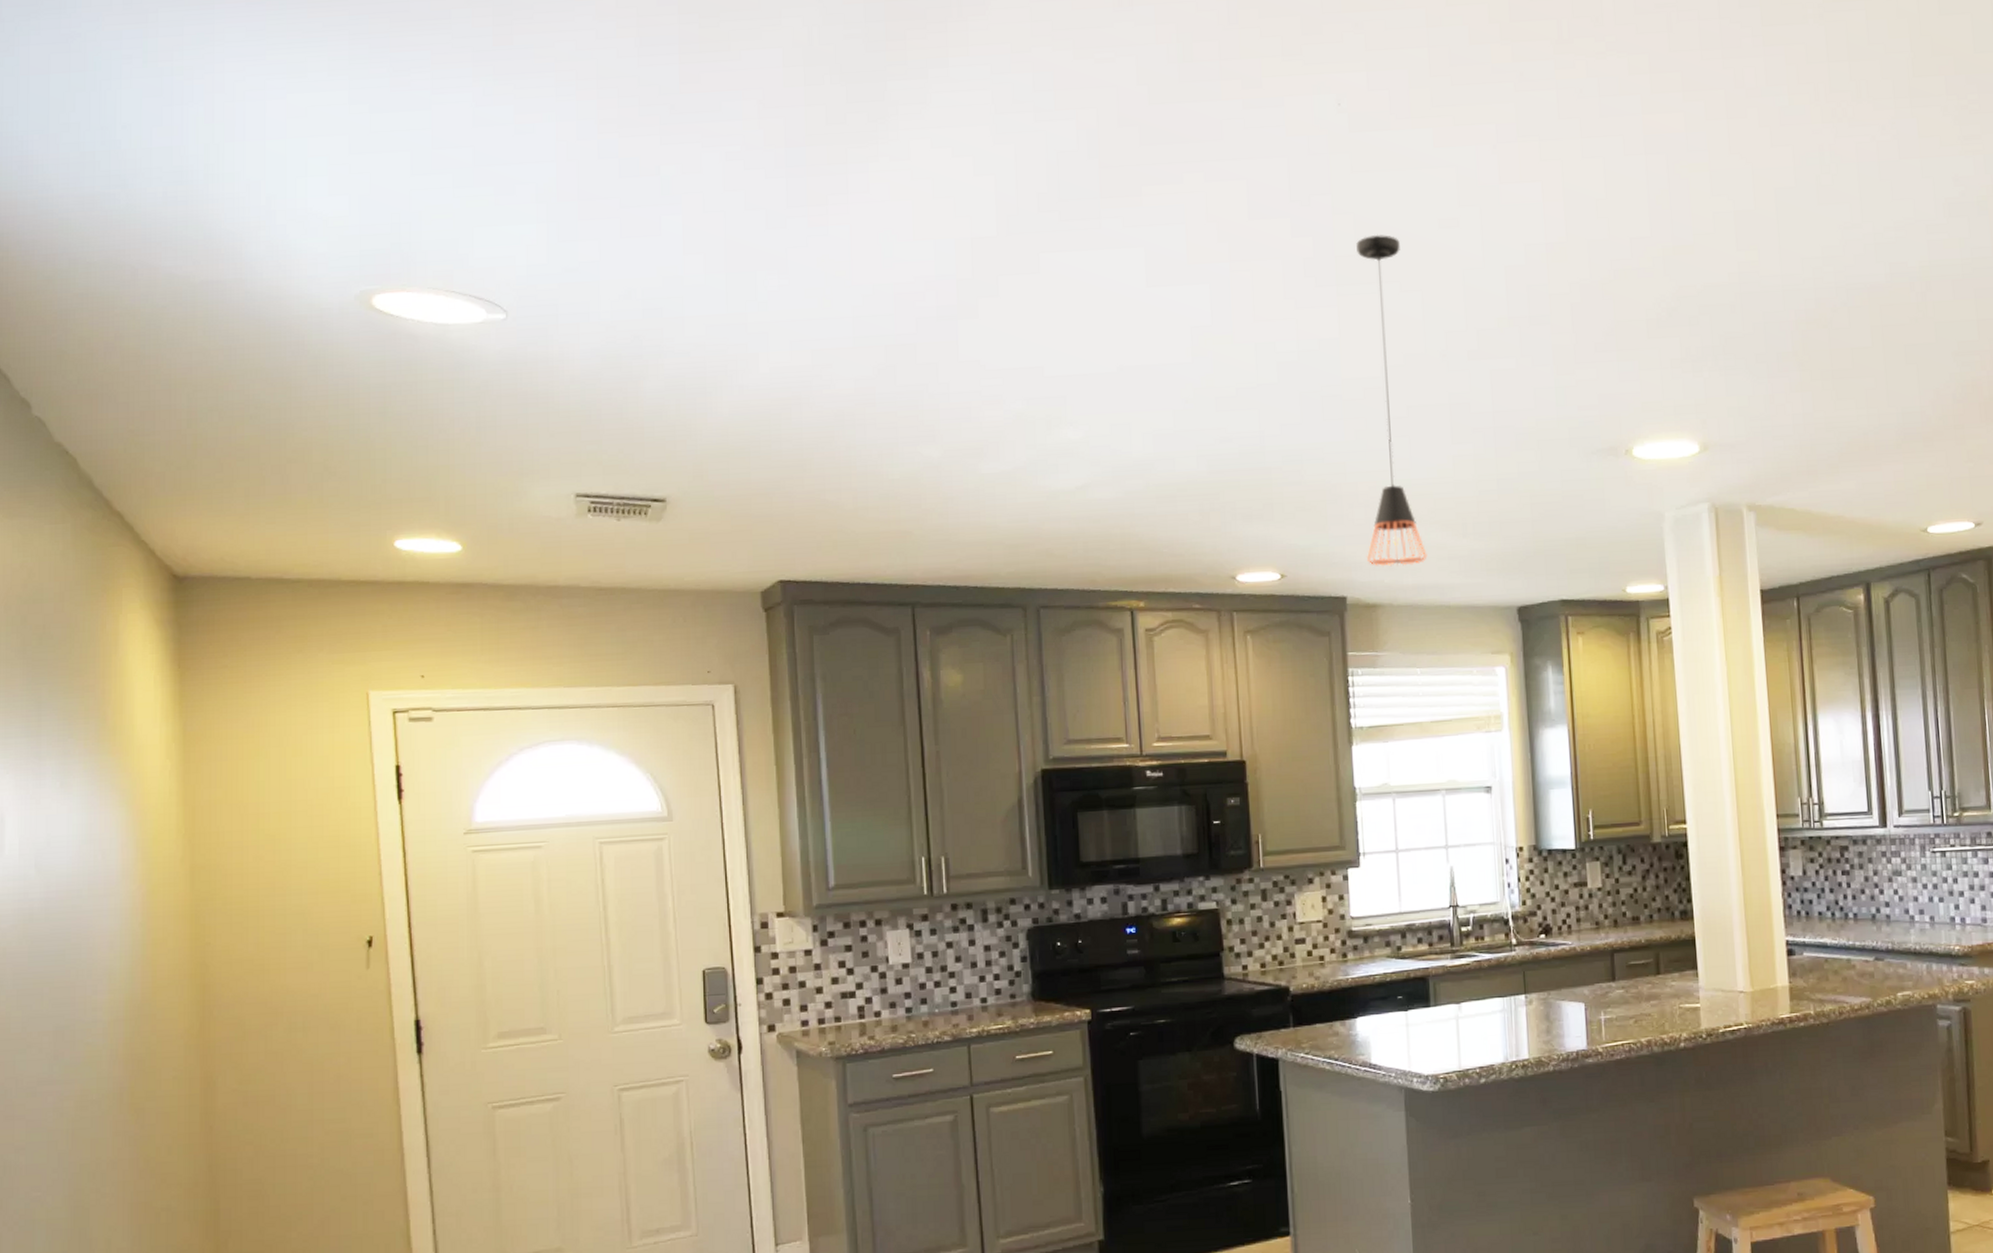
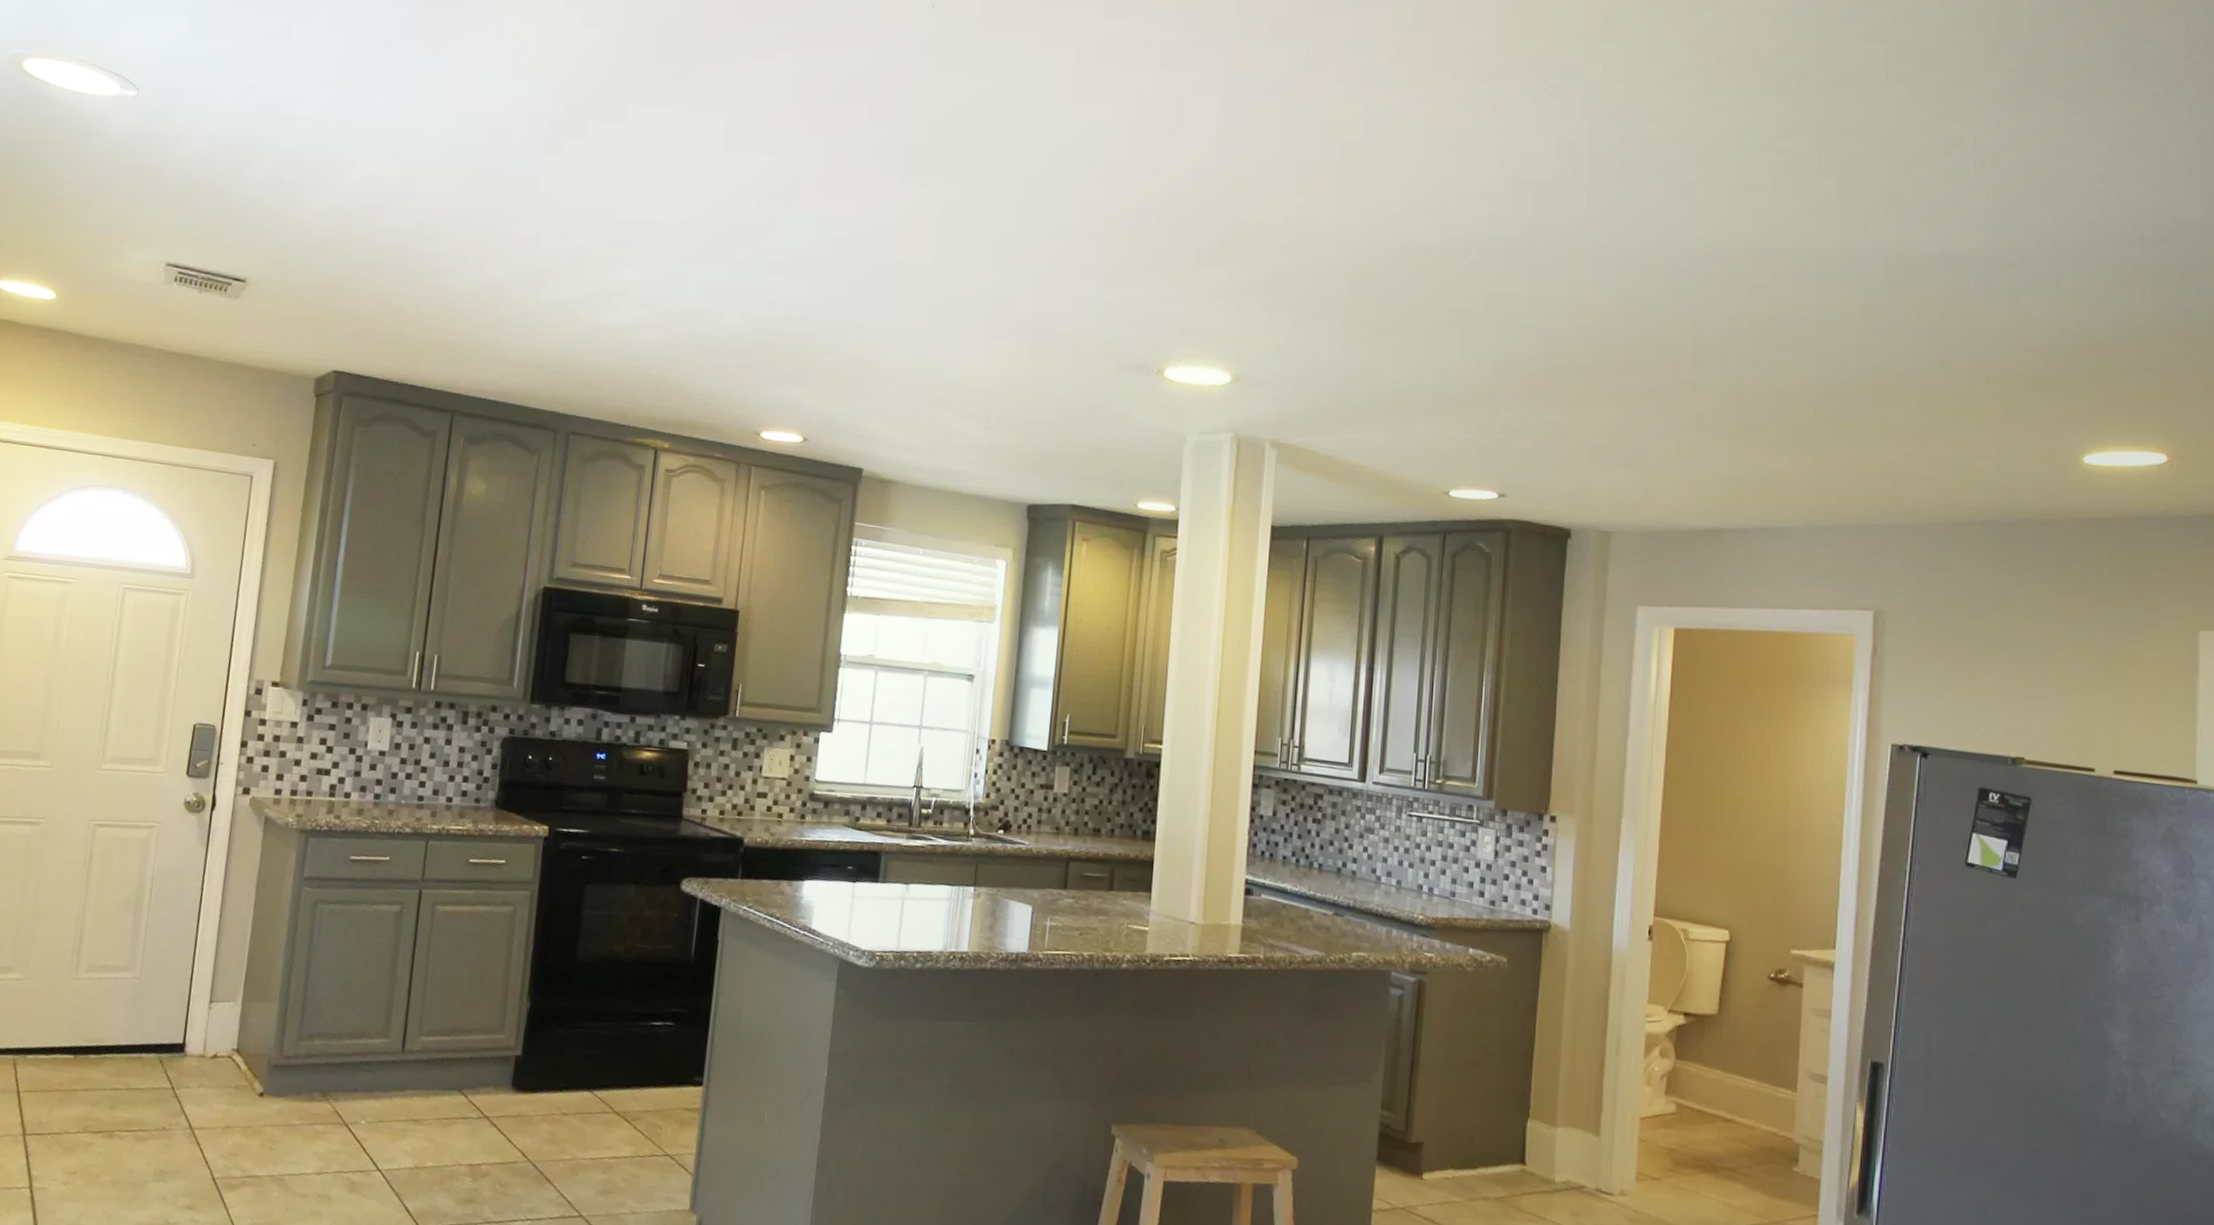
pendant light: present [1356,234,1428,567] -> none [888,131,970,449]

